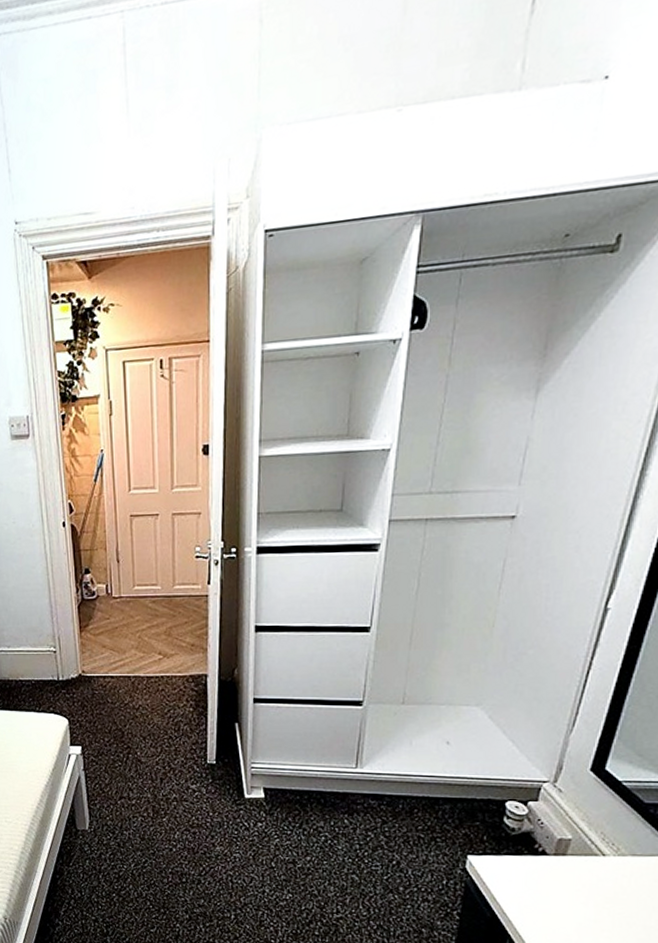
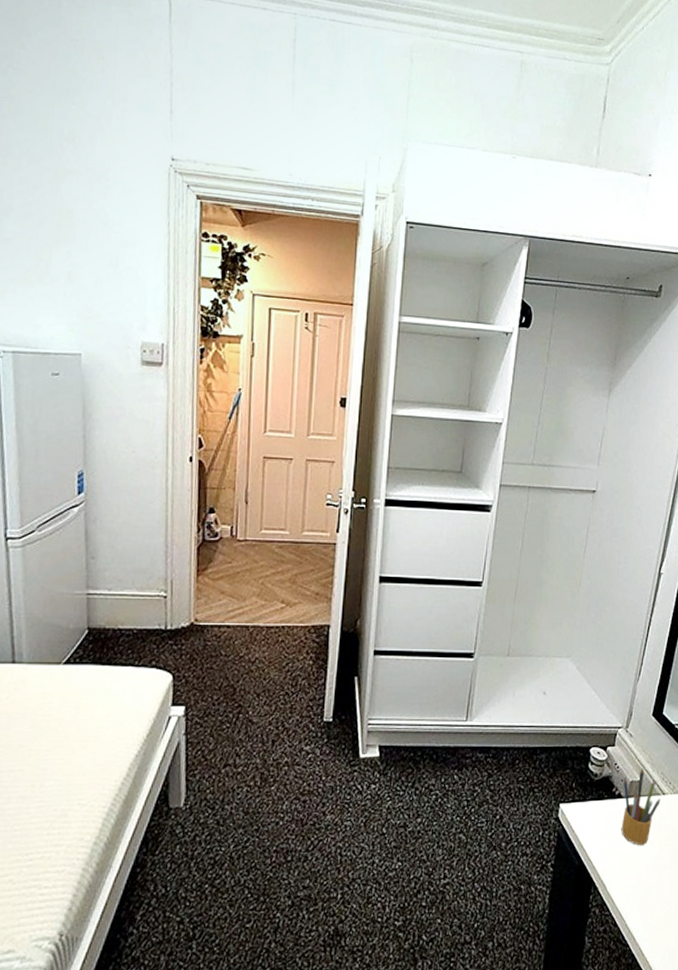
pencil box: none [545,825,599,905] -> present [621,767,661,845]

